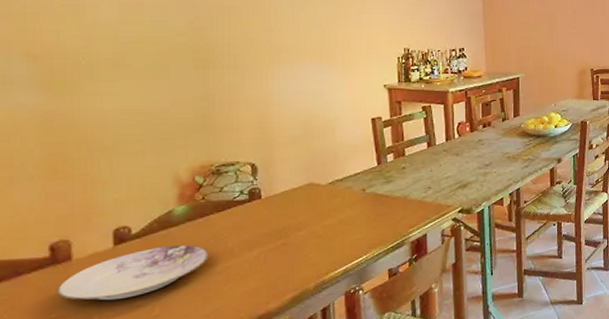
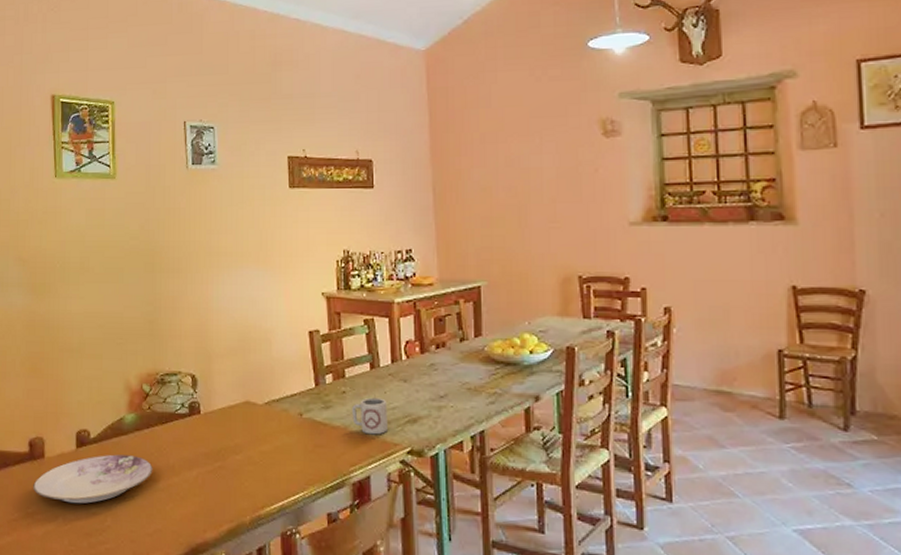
cup: none [411,170,442,201] -> present [352,397,388,435]

